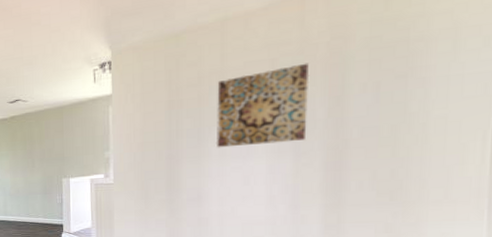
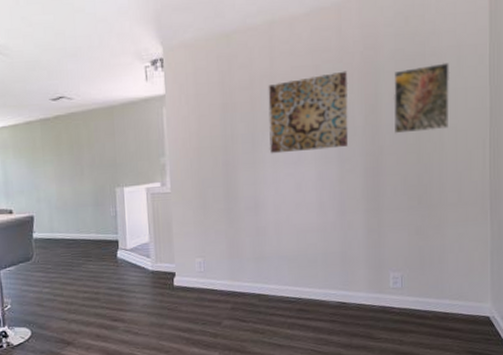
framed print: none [364,47,442,126] -> present [393,62,450,134]

